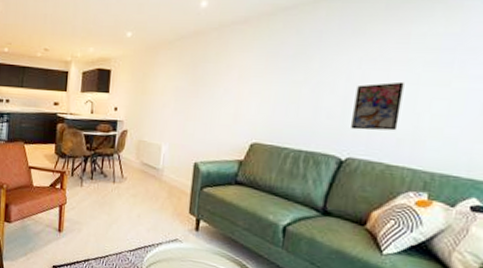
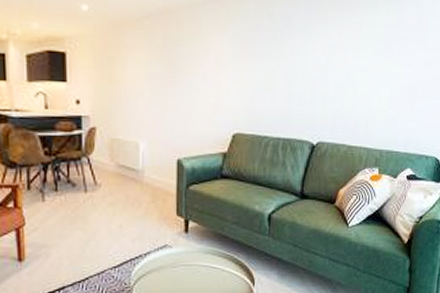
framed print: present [351,81,404,131] -> none [320,68,358,115]

